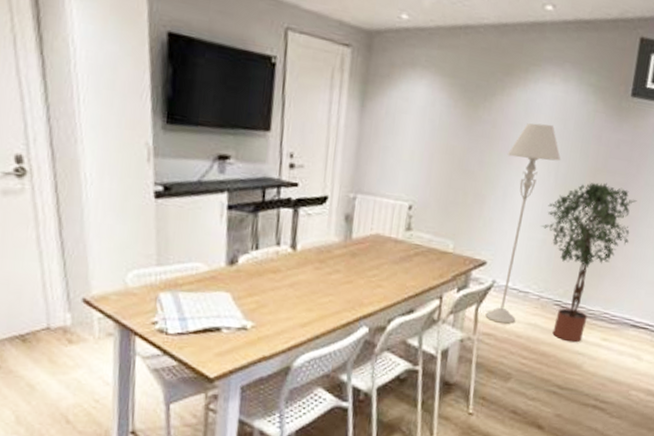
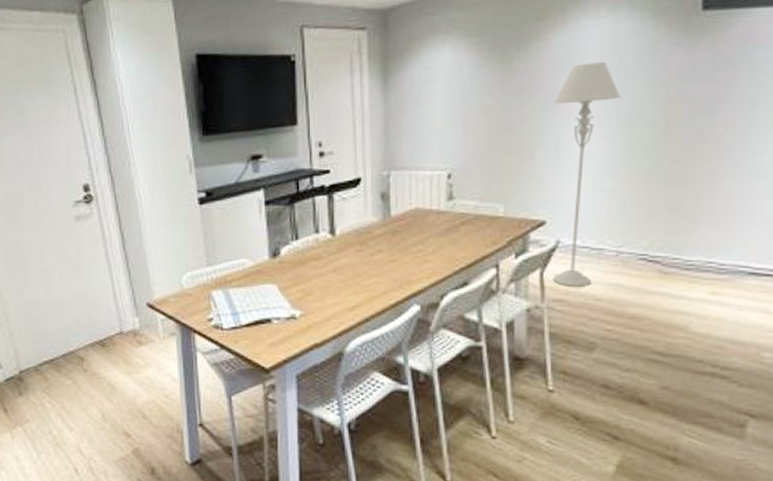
potted tree: present [541,182,637,343] -> none [608,112,732,301]

